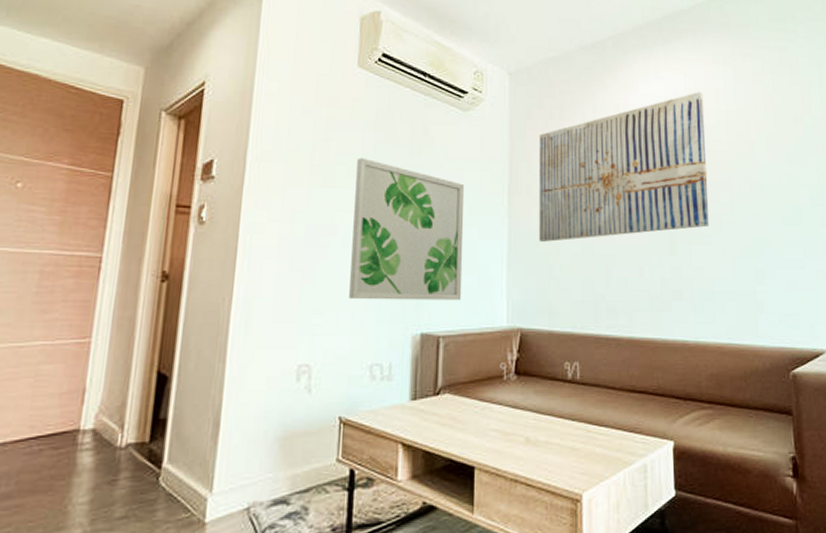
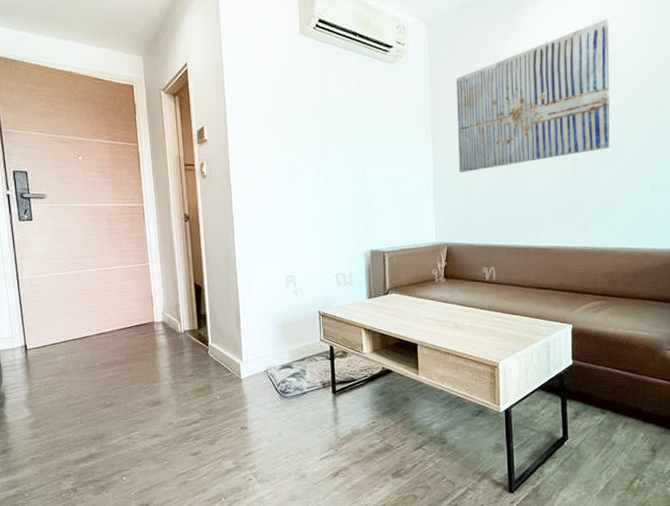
wall art: present [349,157,465,301] -> none [309,114,400,228]

